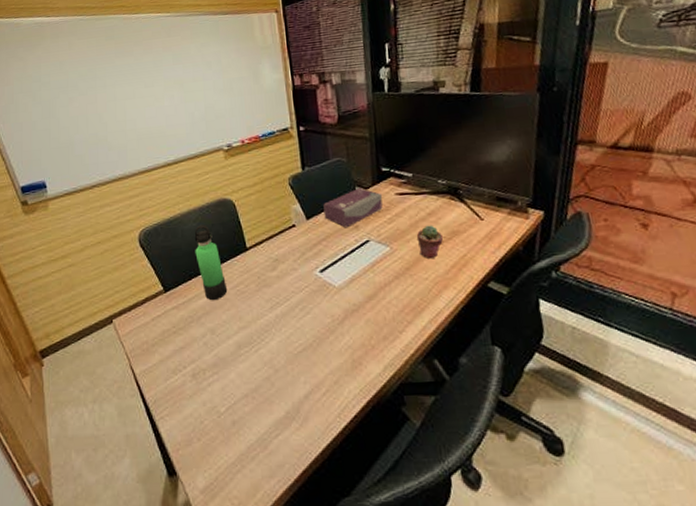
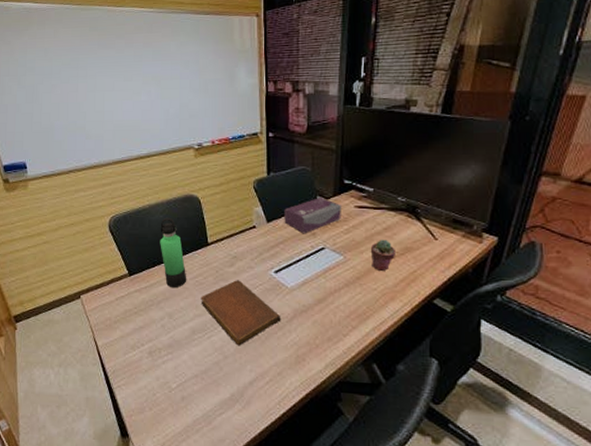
notebook: none [244,284,332,357] -> present [200,280,281,346]

